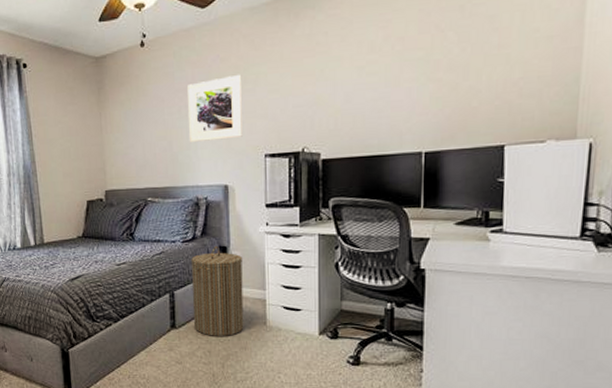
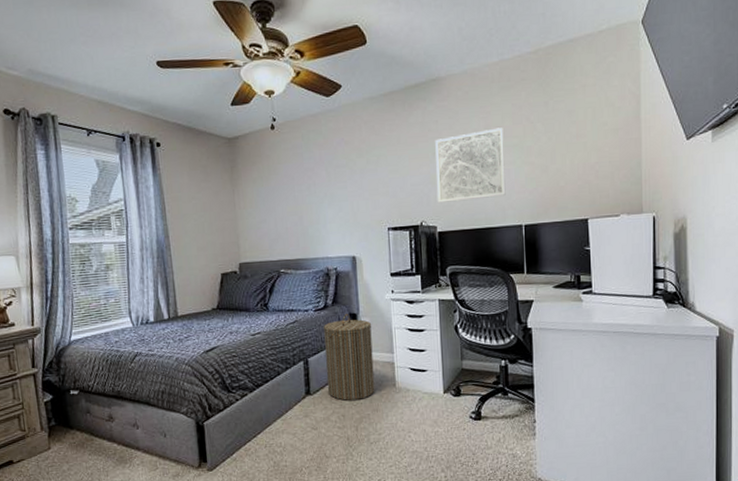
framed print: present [187,74,243,142] -> none [316,155,367,217]
wall art: none [322,38,406,127] -> present [435,127,506,203]

